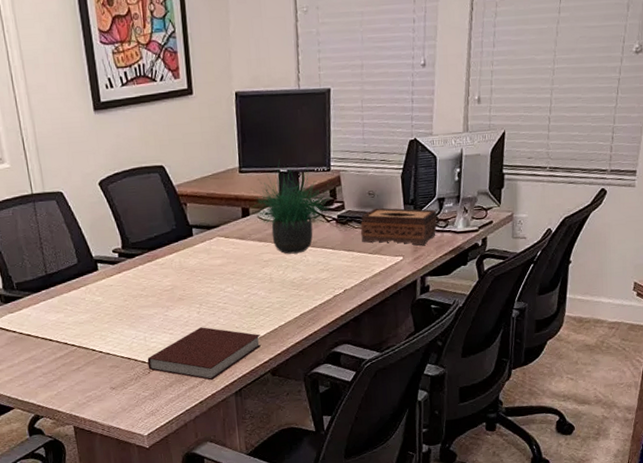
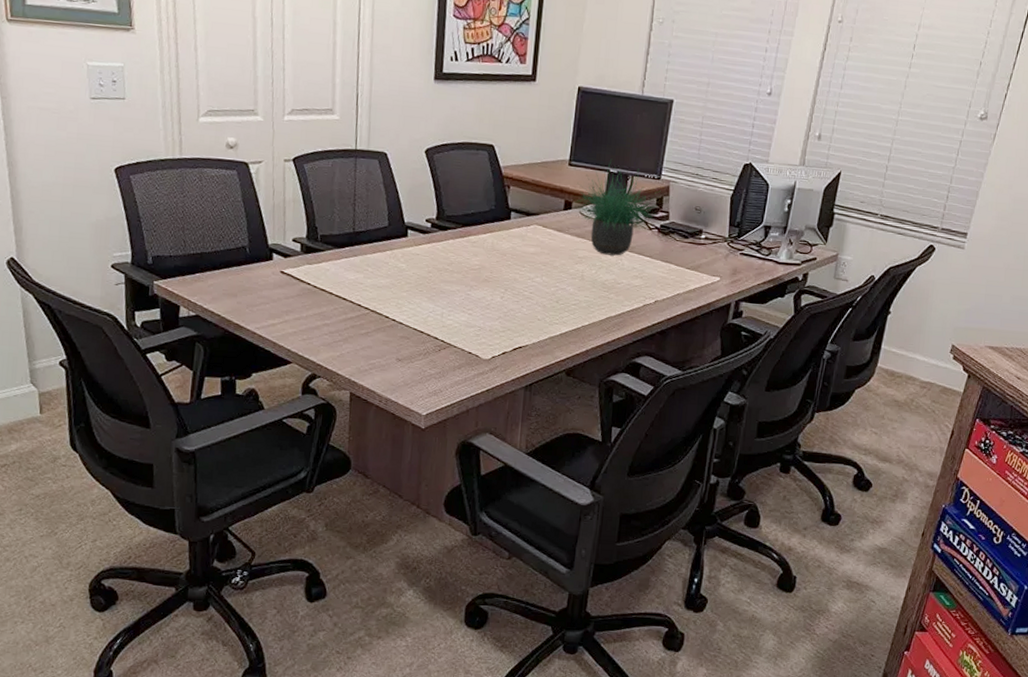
notebook: present [147,327,261,380] -> none [439,313,562,370]
tissue box: present [360,207,438,246] -> none [680,224,762,270]

